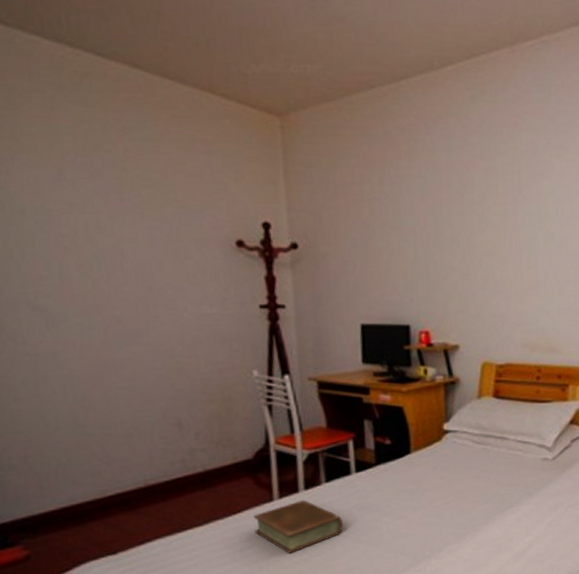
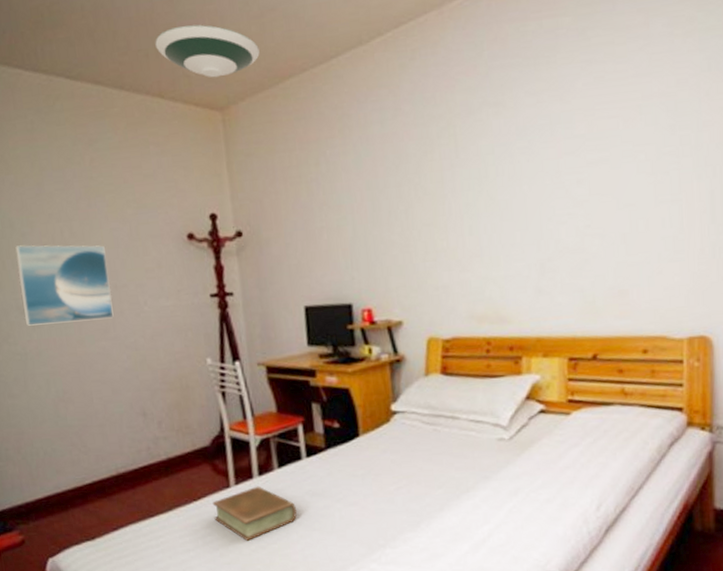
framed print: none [26,235,147,324] -> present [15,244,114,326]
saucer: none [206,19,325,81] -> present [155,24,260,78]

